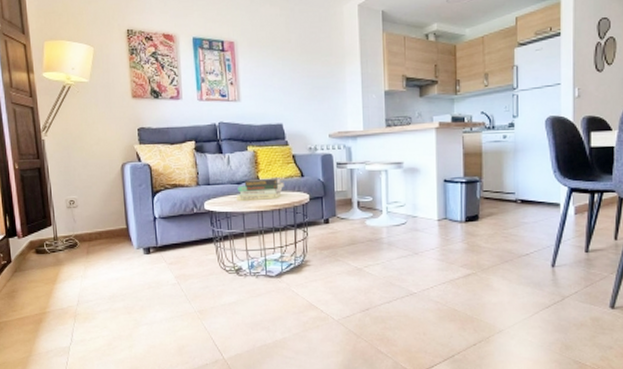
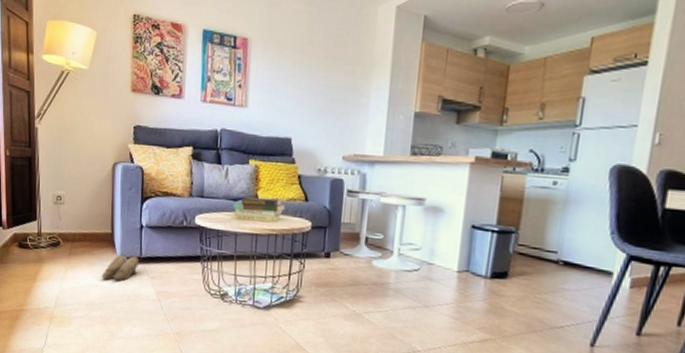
slippers: none [121,245,157,272] -> present [101,255,140,281]

